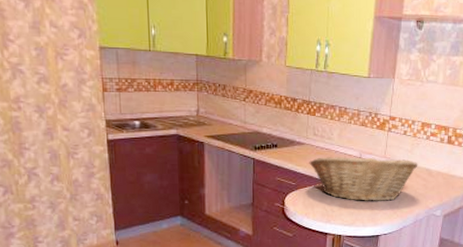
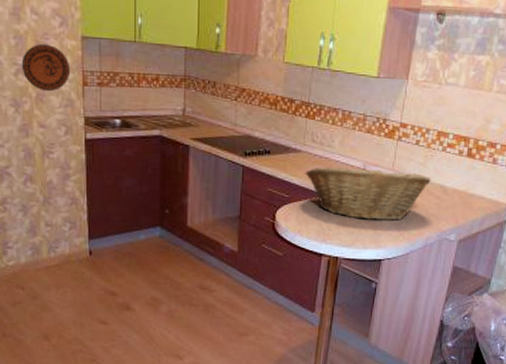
decorative plate: none [43,54,90,98] -> present [21,43,70,92]

